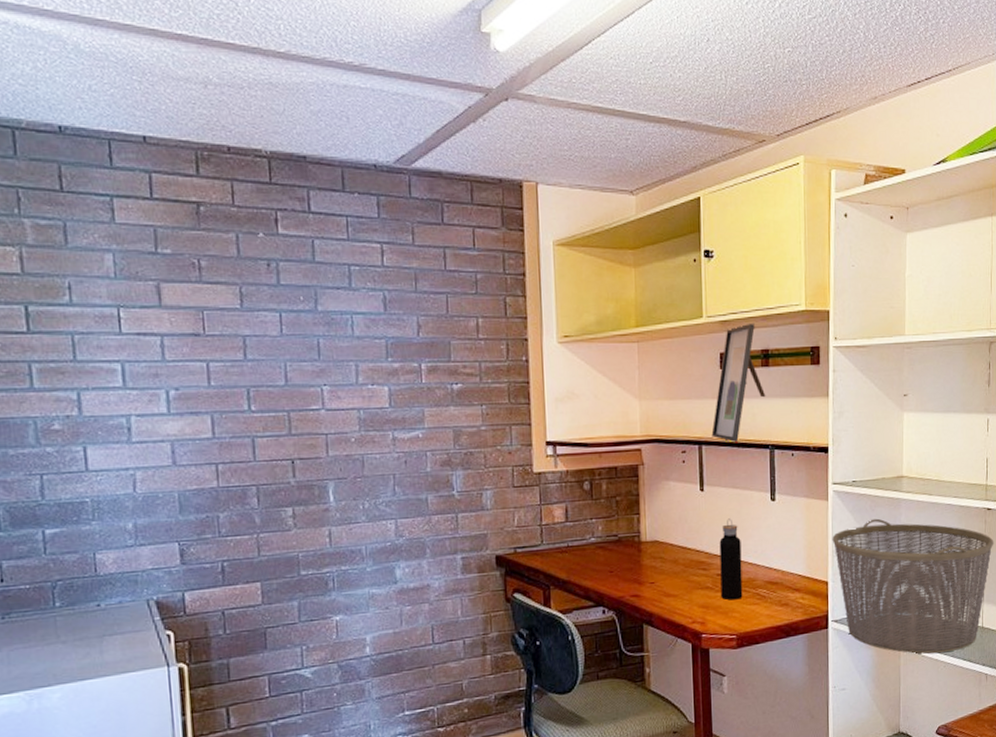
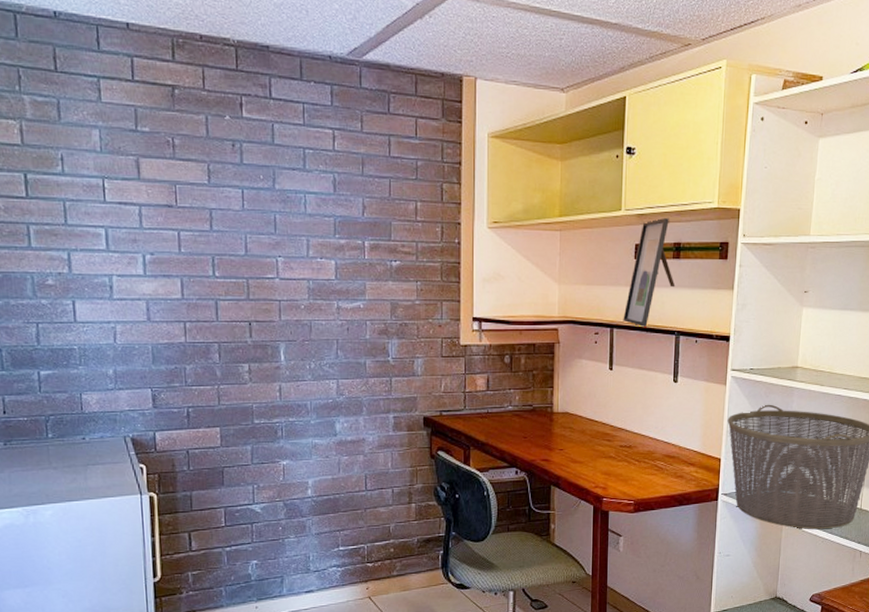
water bottle: present [719,518,743,600] -> none [622,396,644,470]

